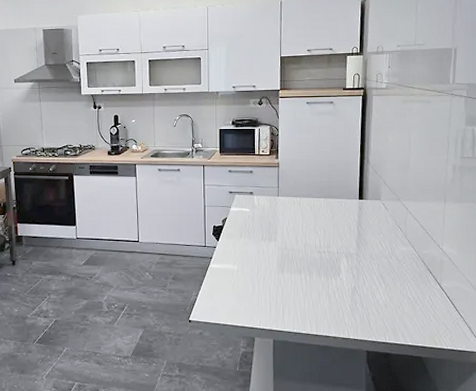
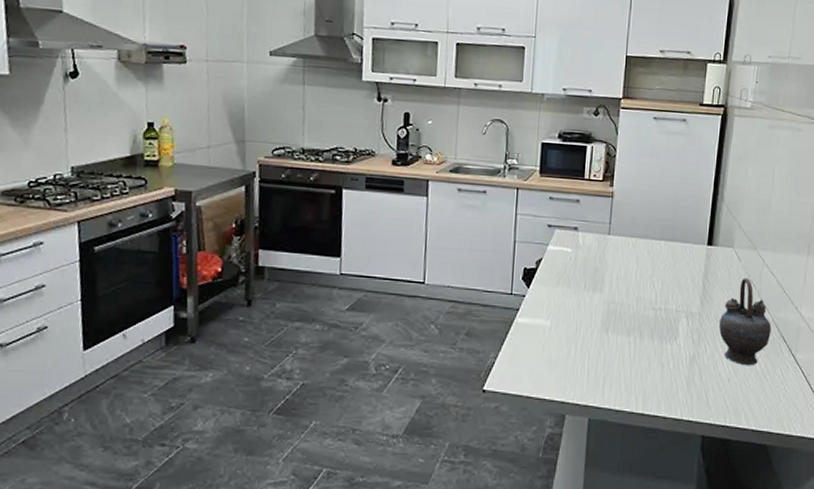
teapot: none [373,223,418,294] -> present [719,277,771,366]

